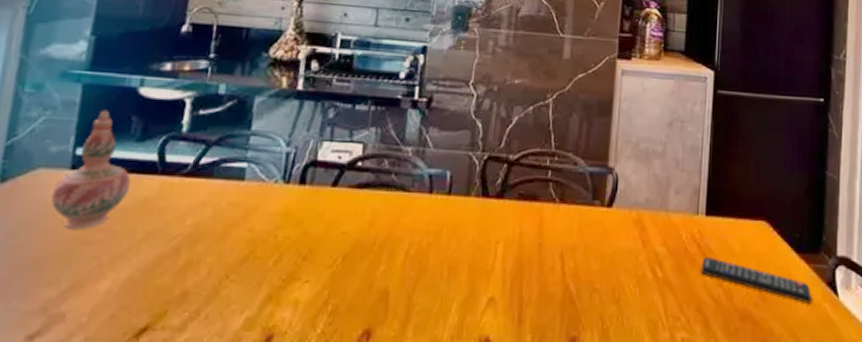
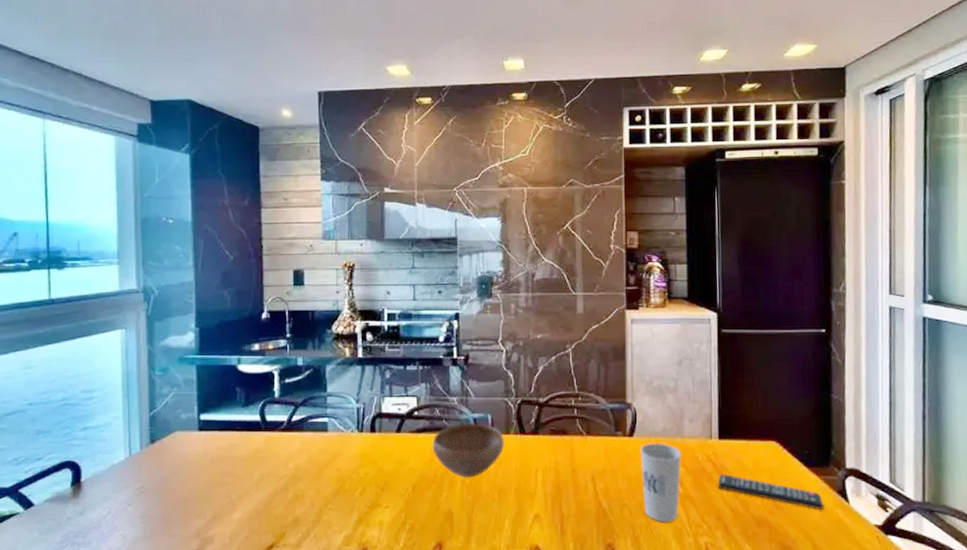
decorative vase: present [50,109,131,230] -> none [188,384,244,476]
bowl: none [374,180,463,249] -> present [432,423,504,478]
cup: none [617,216,665,313] -> present [640,443,682,523]

